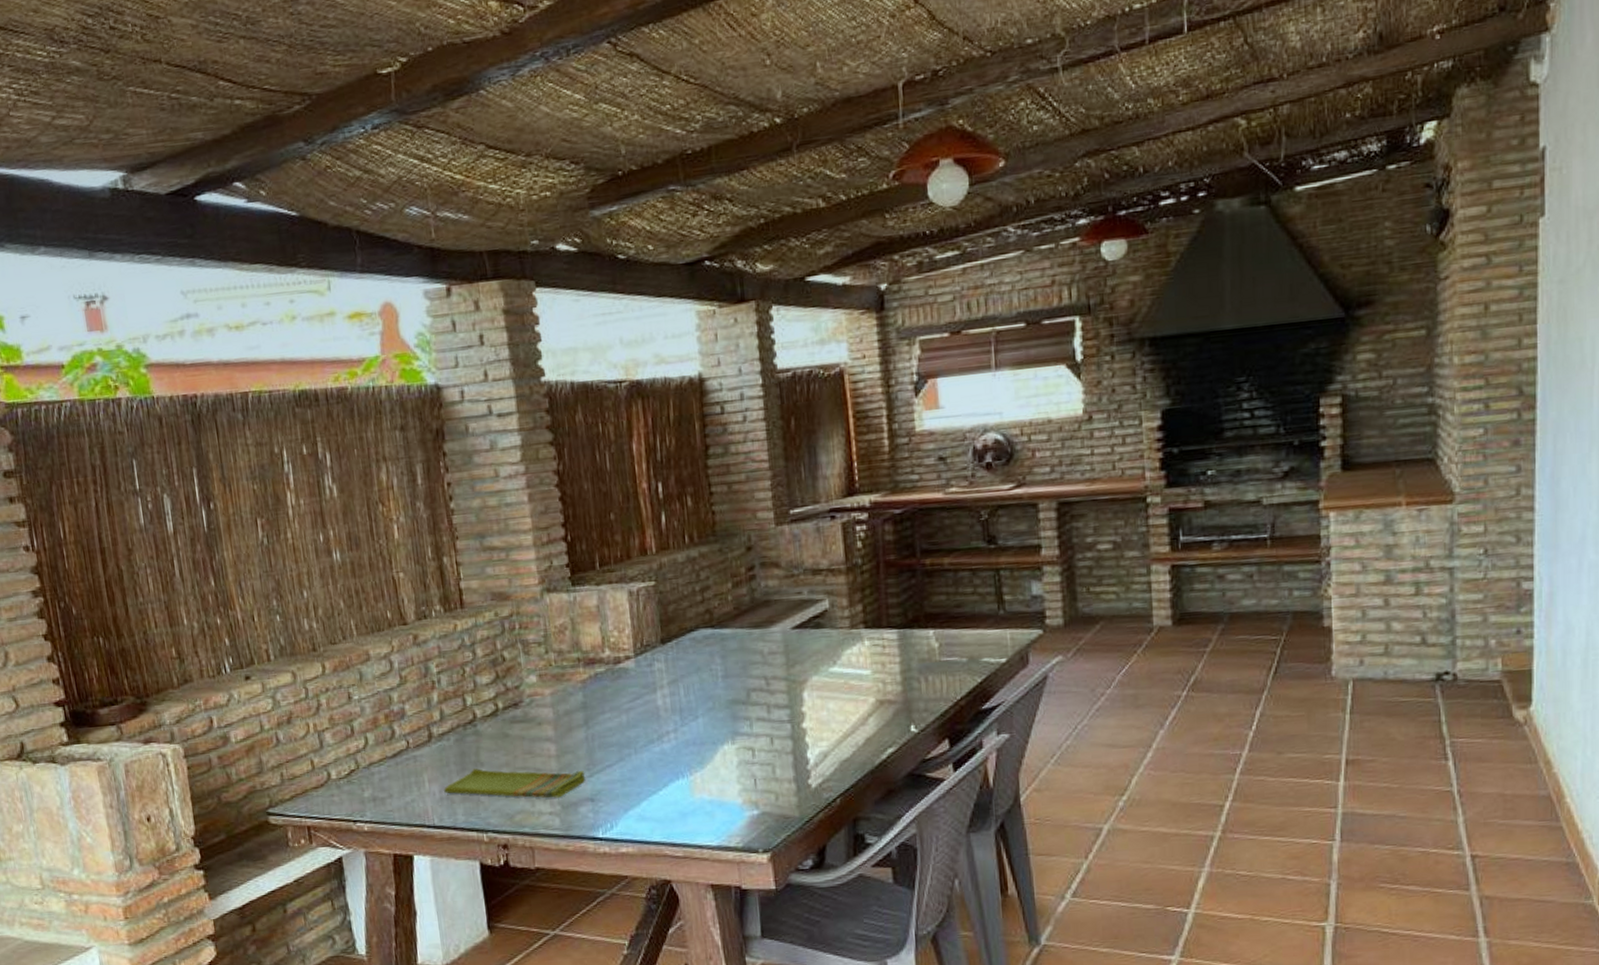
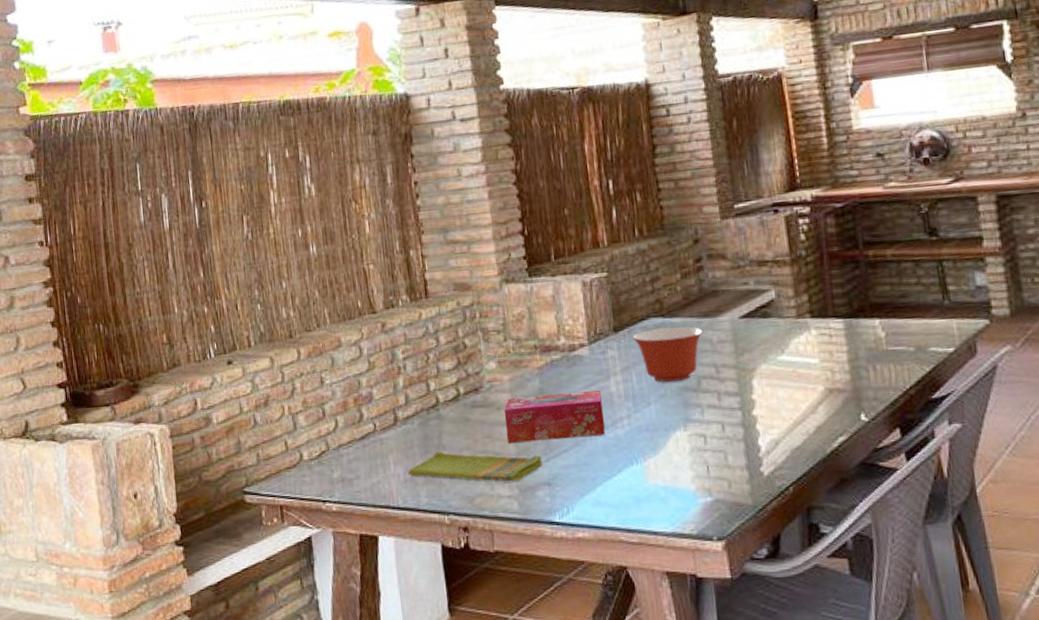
tissue box: none [545,703,651,759] -> present [504,389,605,443]
mixing bowl: none [680,638,754,696] -> present [632,326,703,383]

